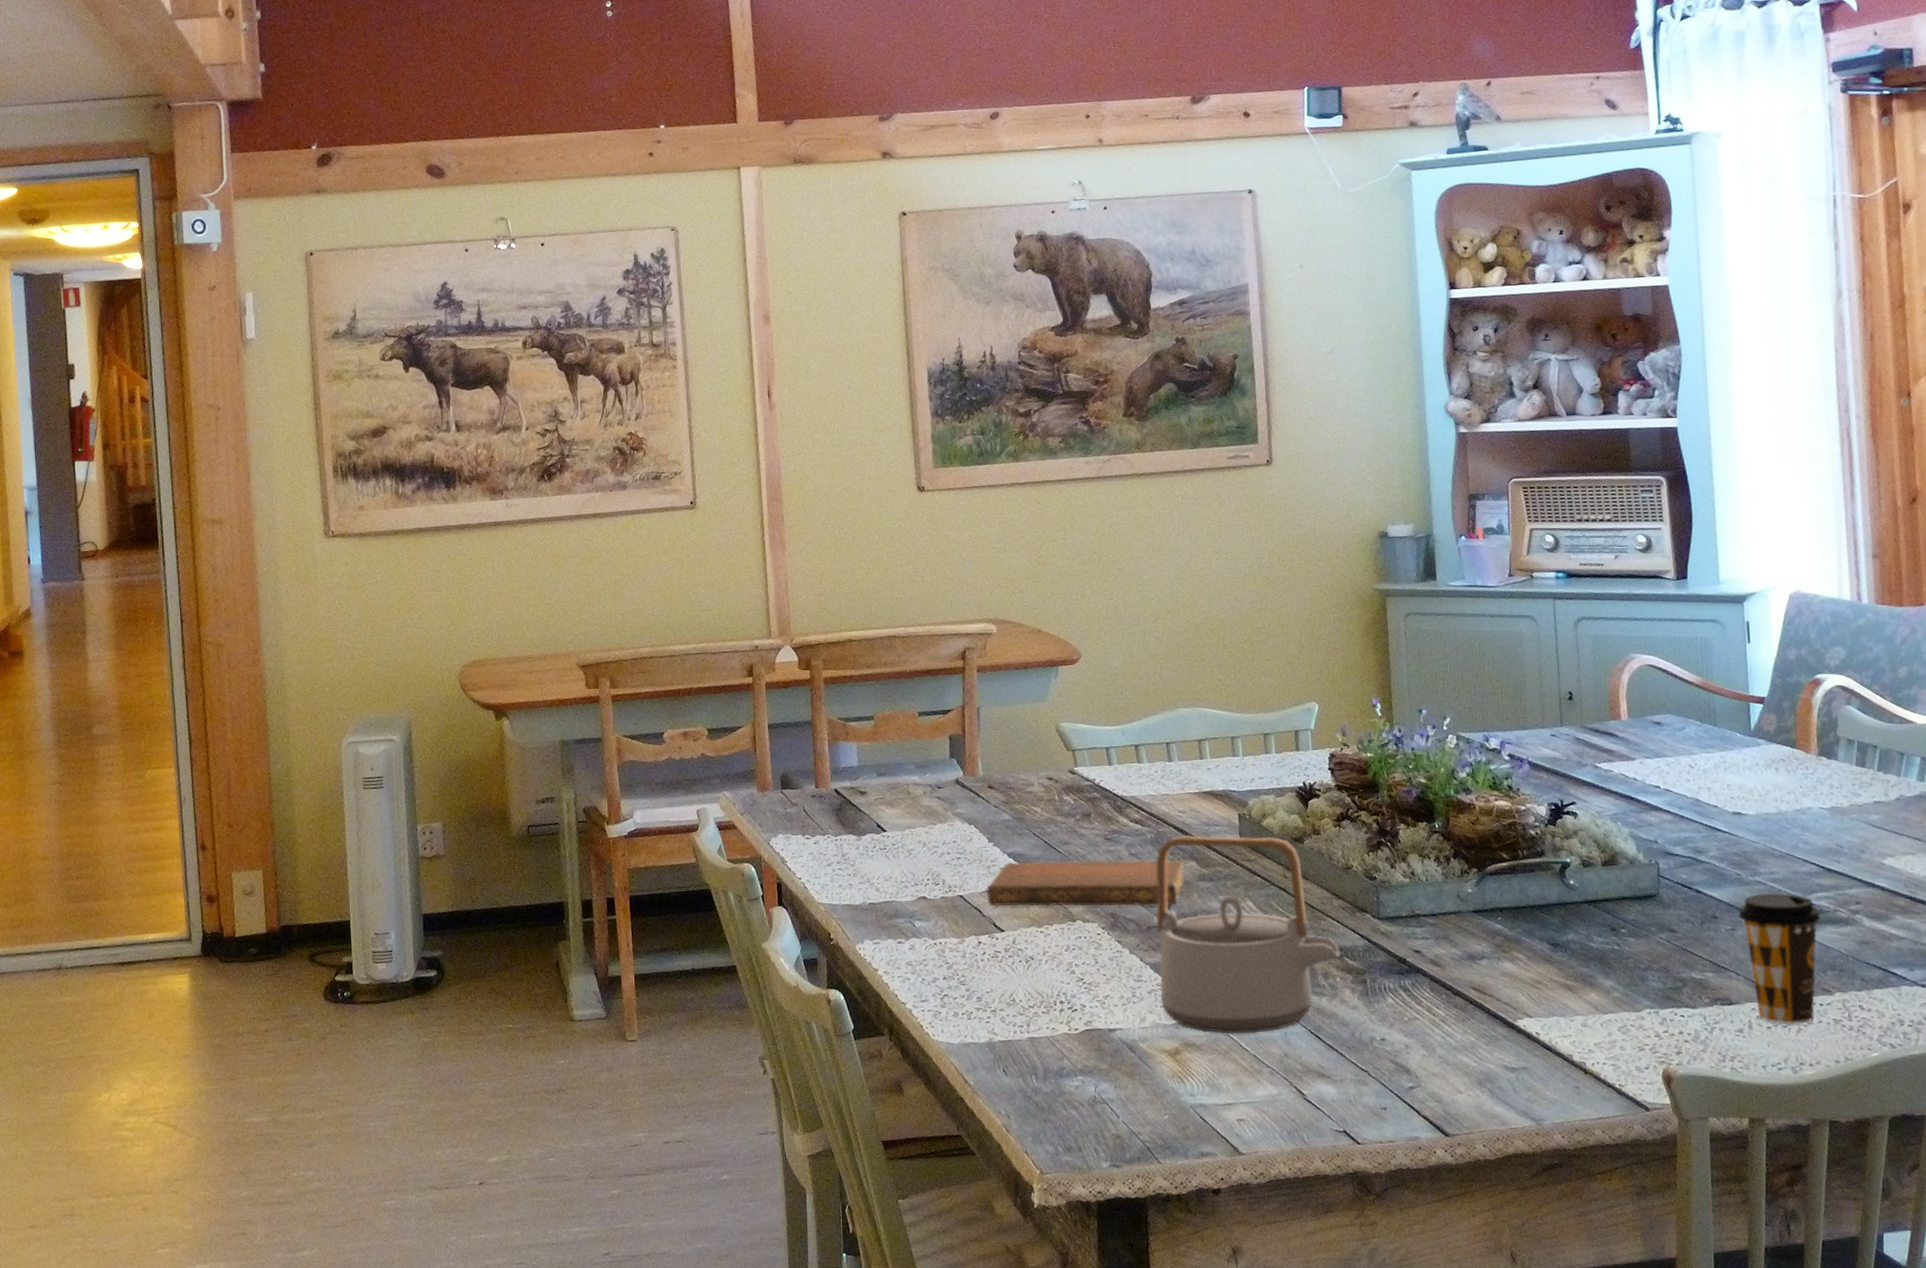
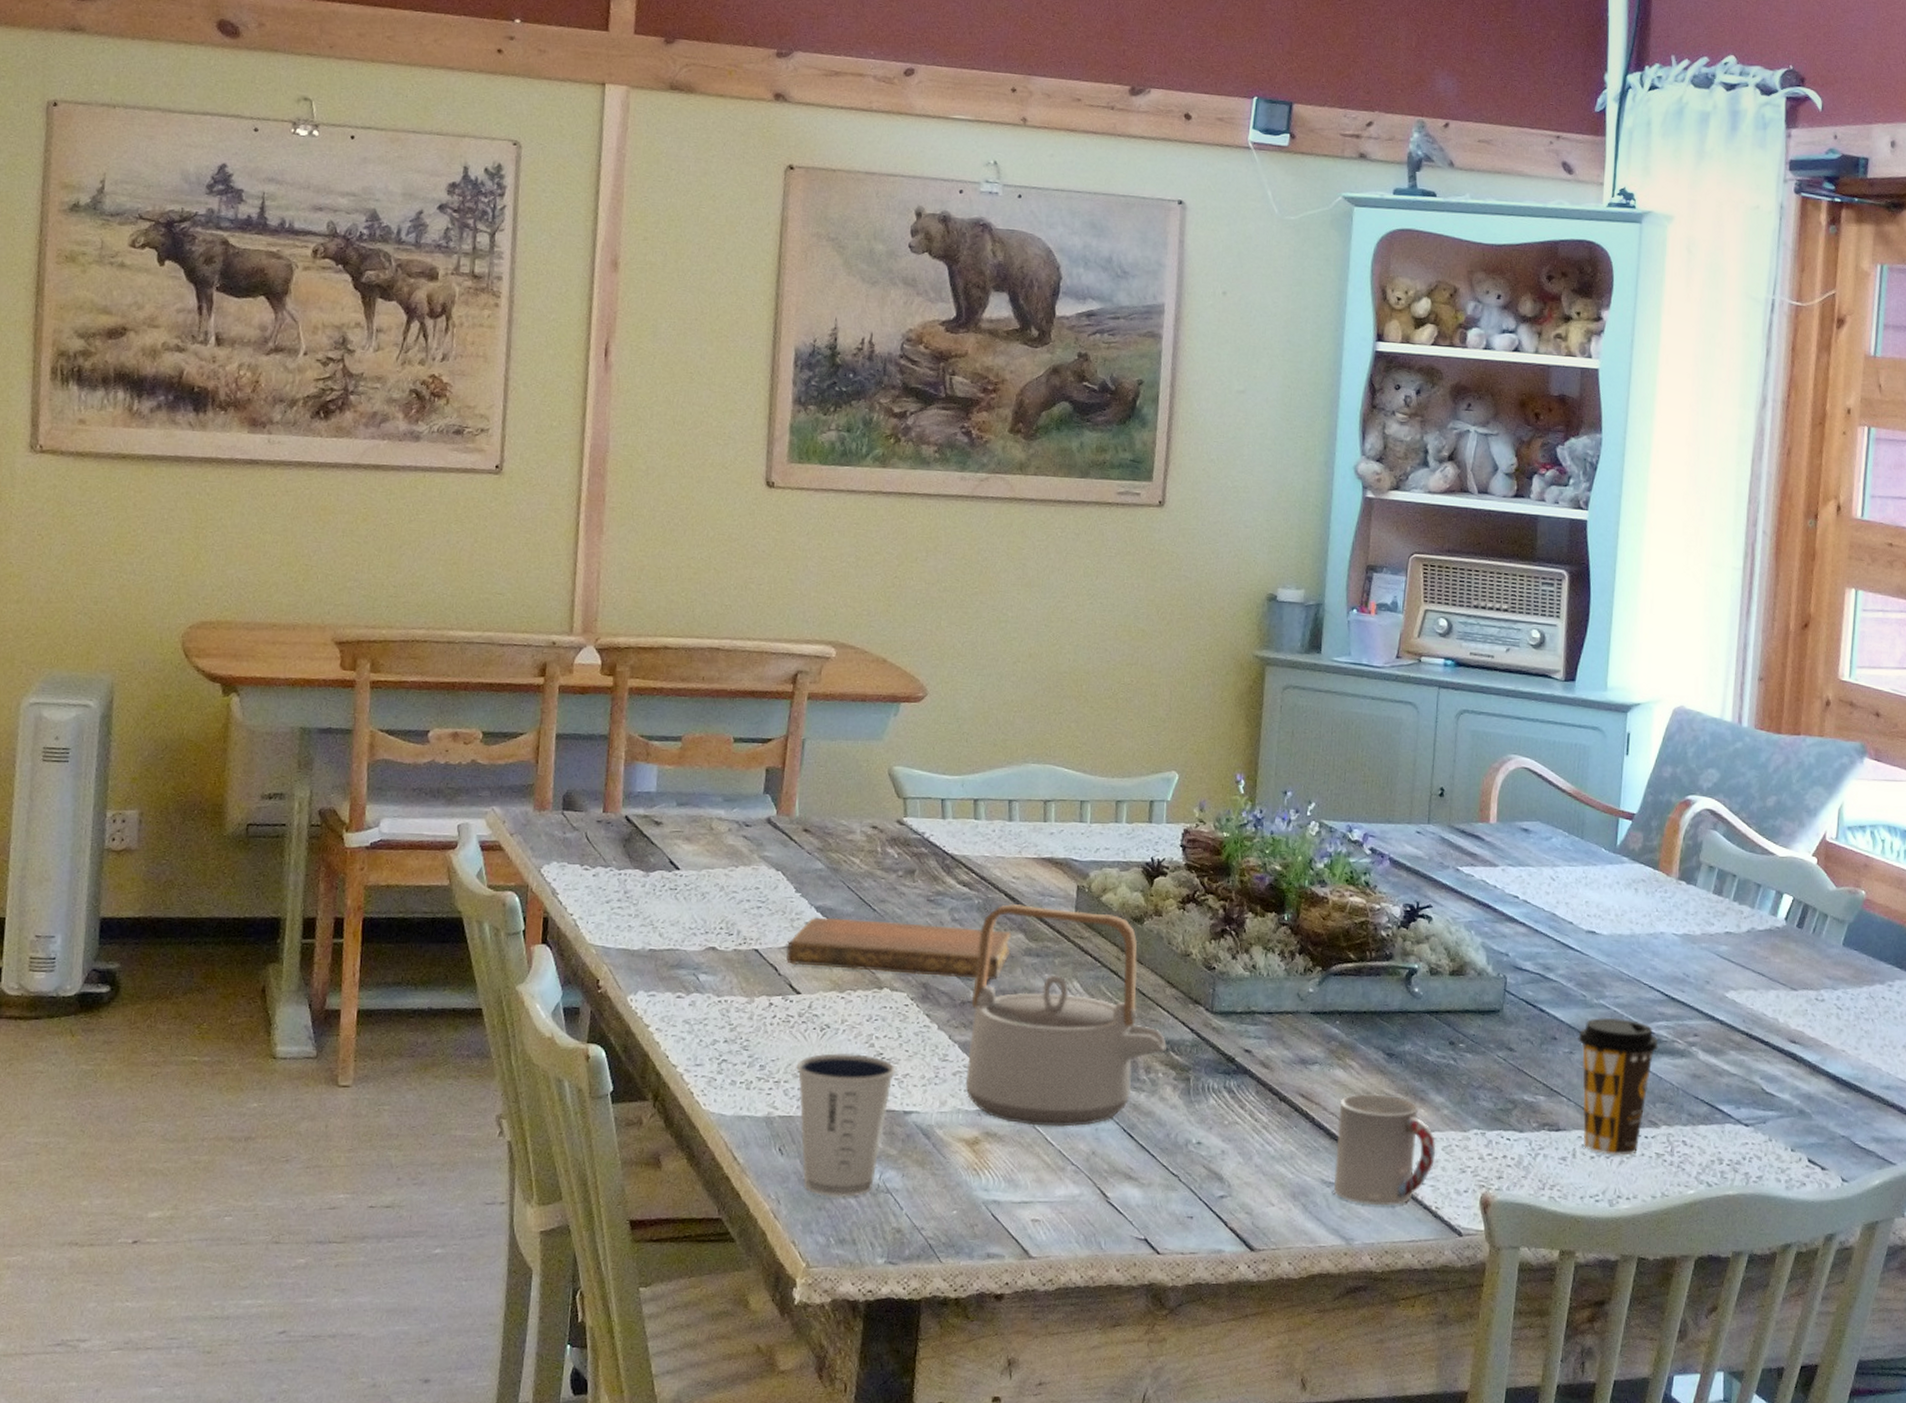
dixie cup: none [1008,981,1098,1111] -> present [796,1053,897,1198]
cup: none [1512,982,1612,1087] -> present [1334,1094,1436,1206]

